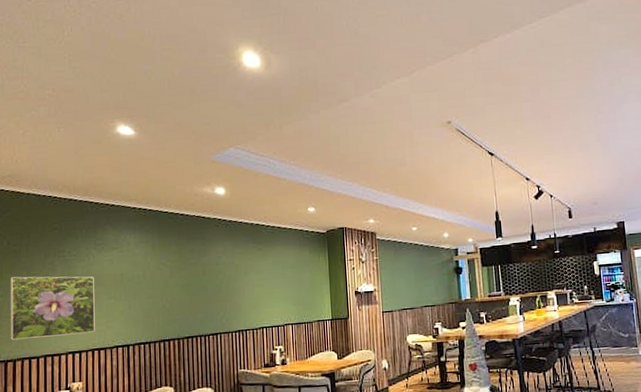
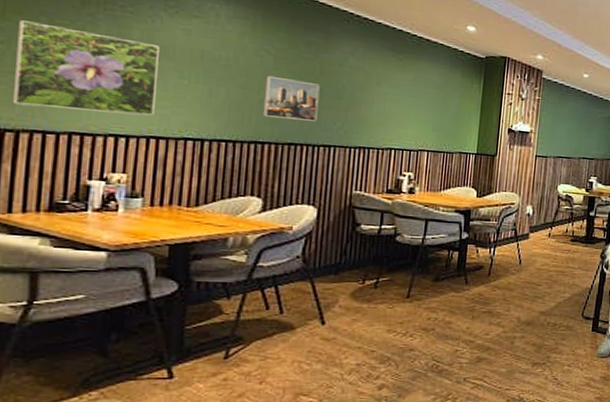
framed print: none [165,283,205,318] -> present [262,75,320,122]

